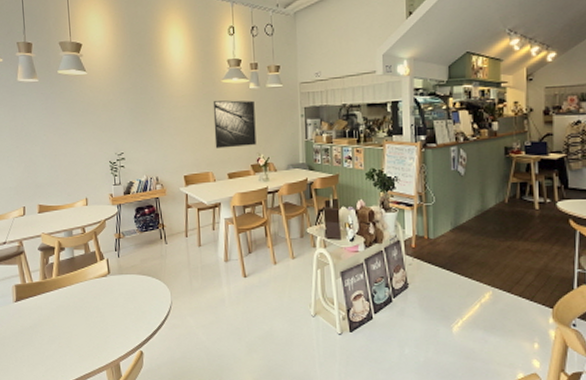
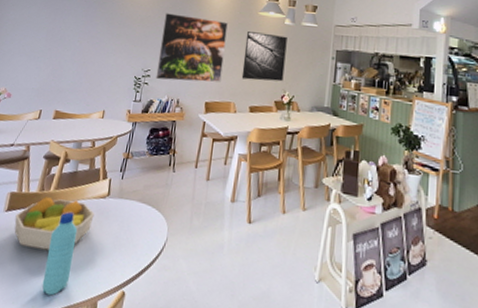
fruit bowl: none [25,282,100,329] -> present [14,197,95,251]
water bottle: none [63,294,90,365] -> present [42,212,78,296]
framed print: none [126,93,196,161] -> present [155,13,228,82]

